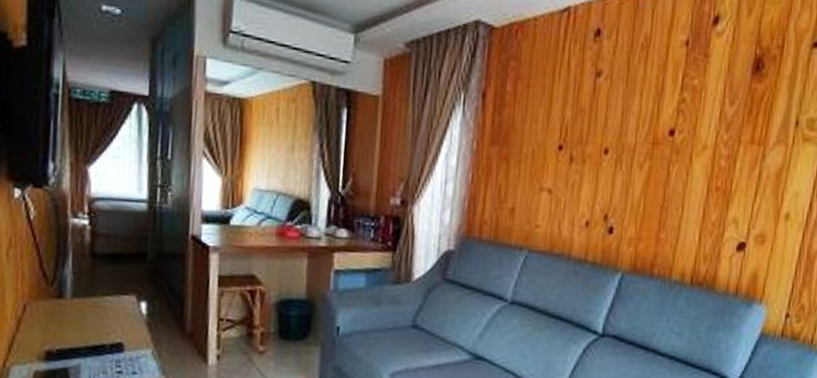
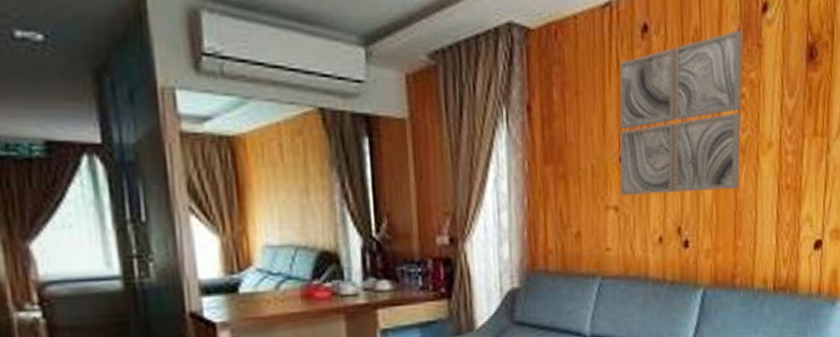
wall art: none [555,40,692,186] -> present [619,30,744,195]

